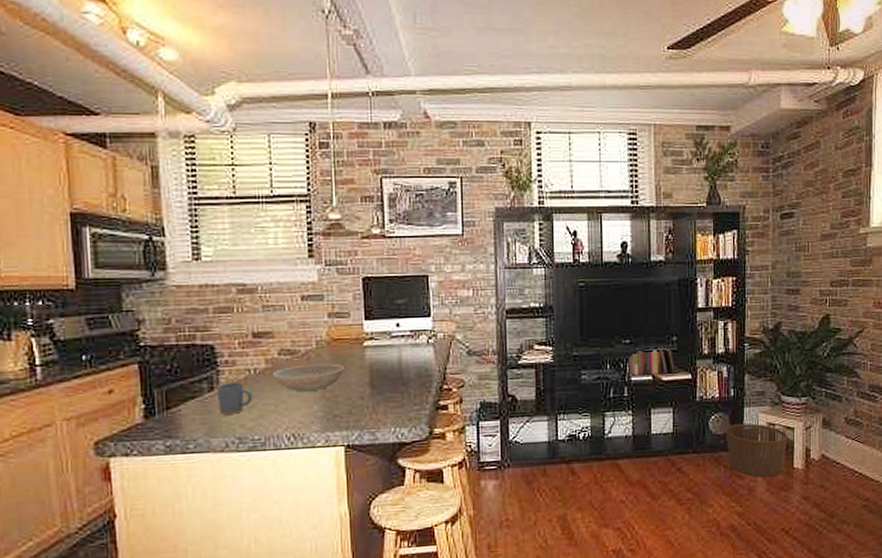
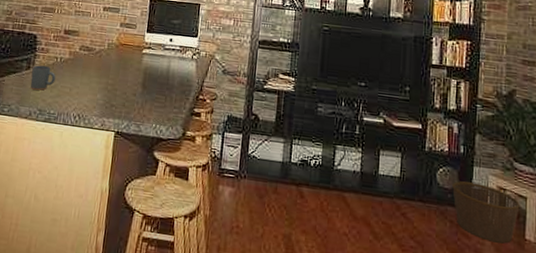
dish: present [273,363,344,392] -> none [73,60,125,83]
books: present [628,347,676,377] -> none [361,92,407,121]

